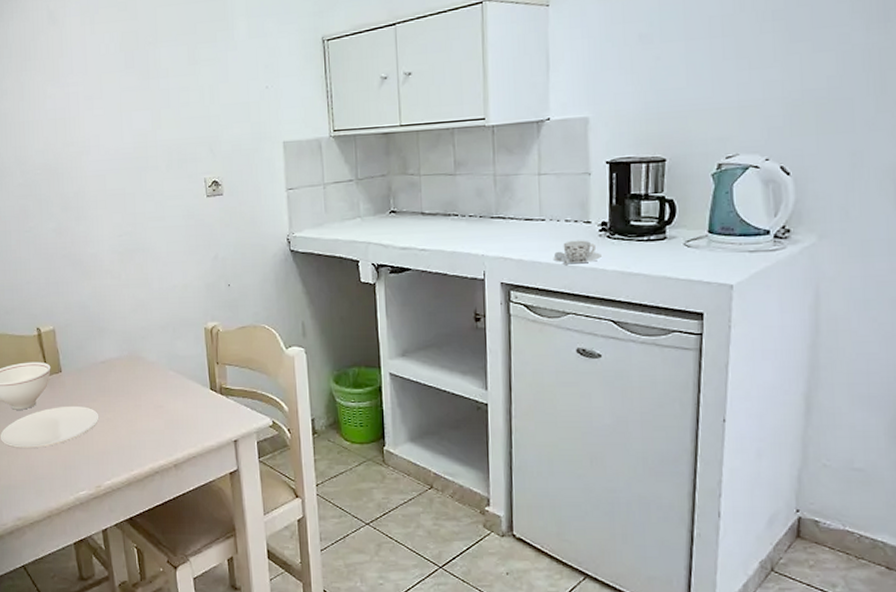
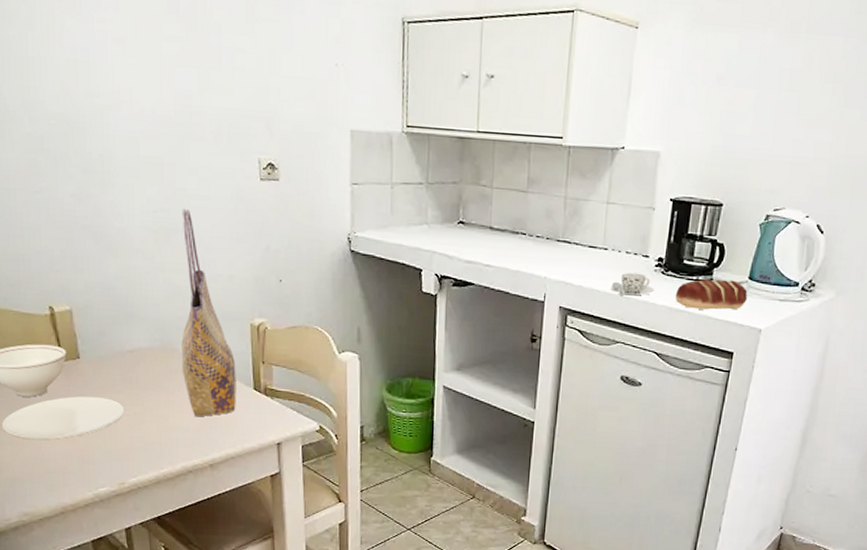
tote bag: none [142,230,195,419] -> present [181,208,236,417]
bread loaf: none [626,236,710,271] -> present [675,279,748,310]

